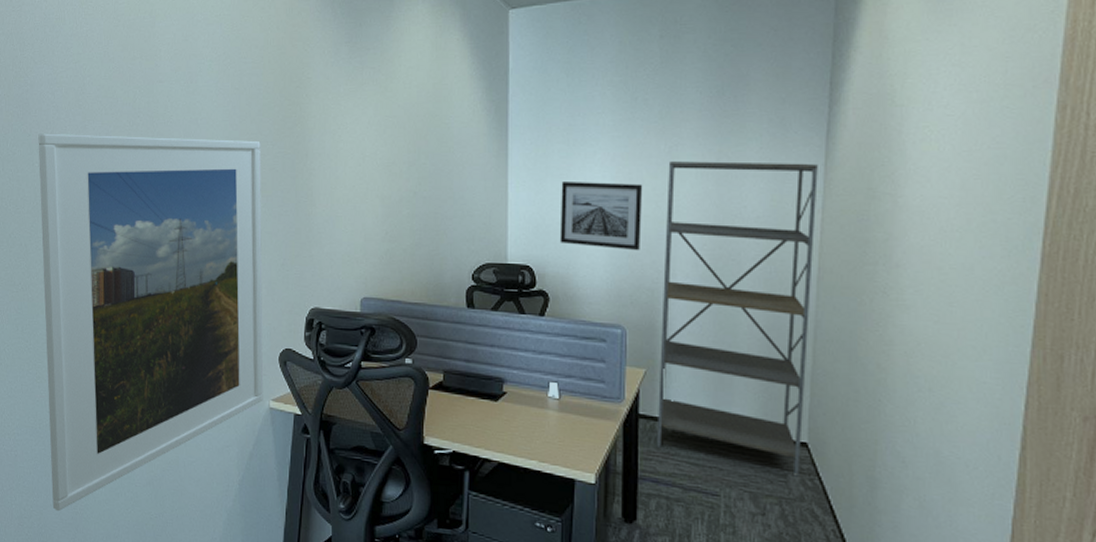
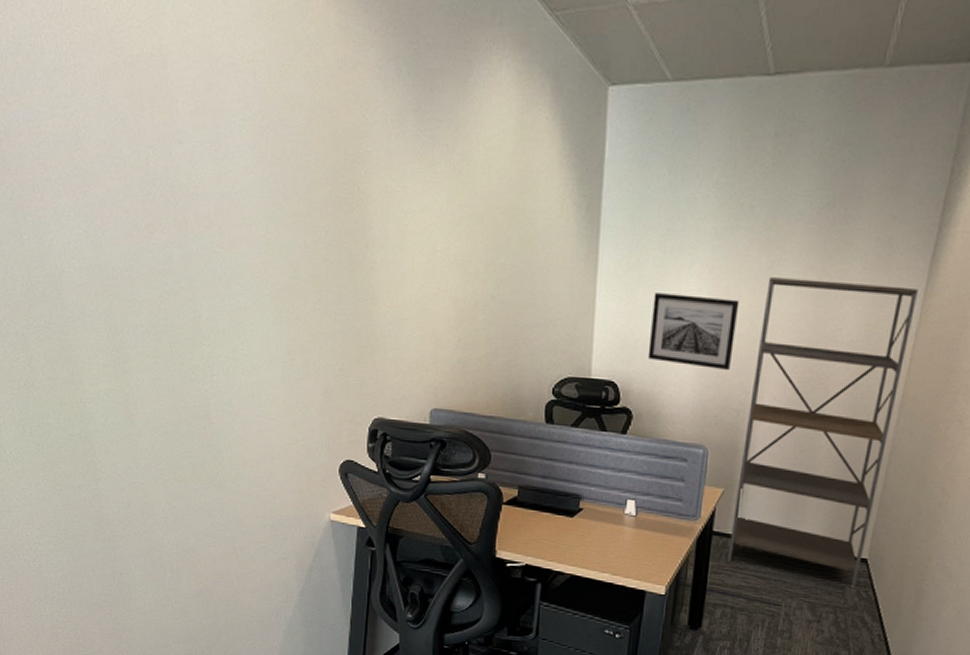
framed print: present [38,133,264,512] -> none [23,197,323,622]

